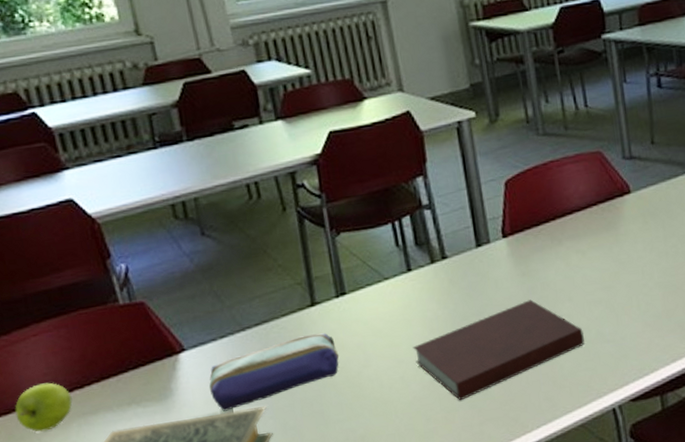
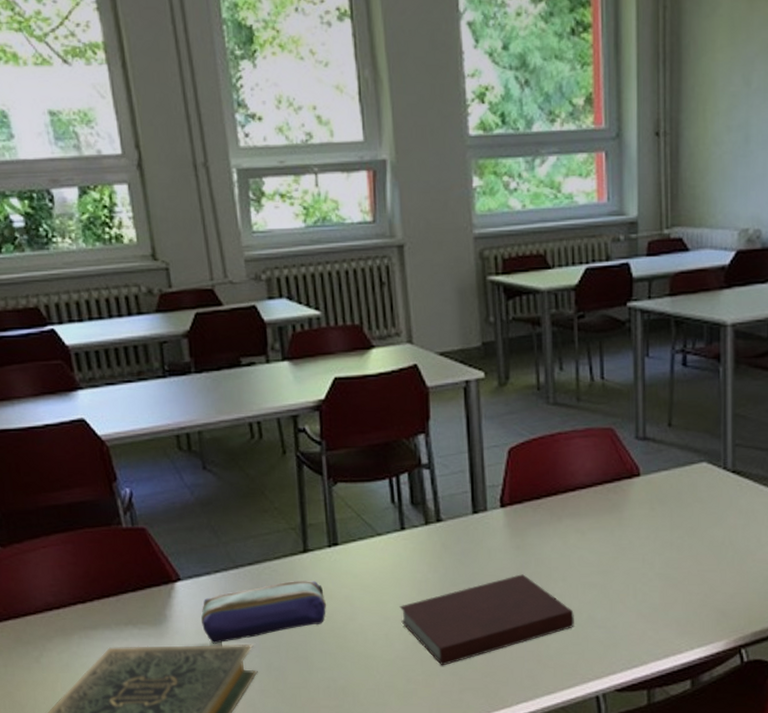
apple: present [14,382,72,432] -> none [23,594,75,639]

